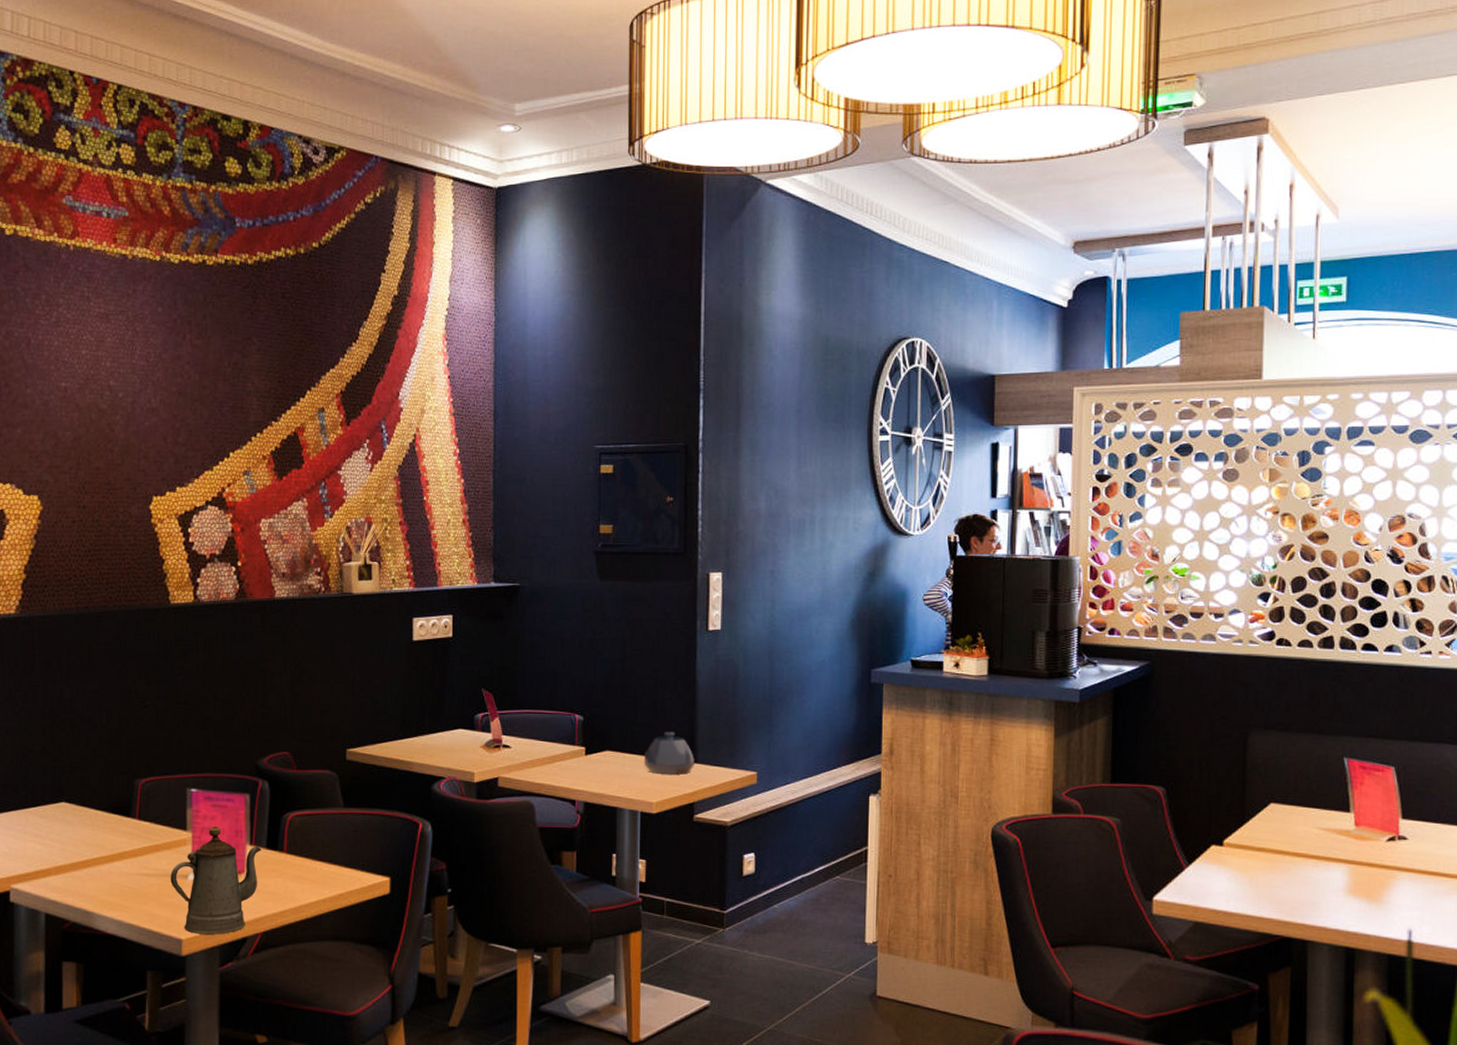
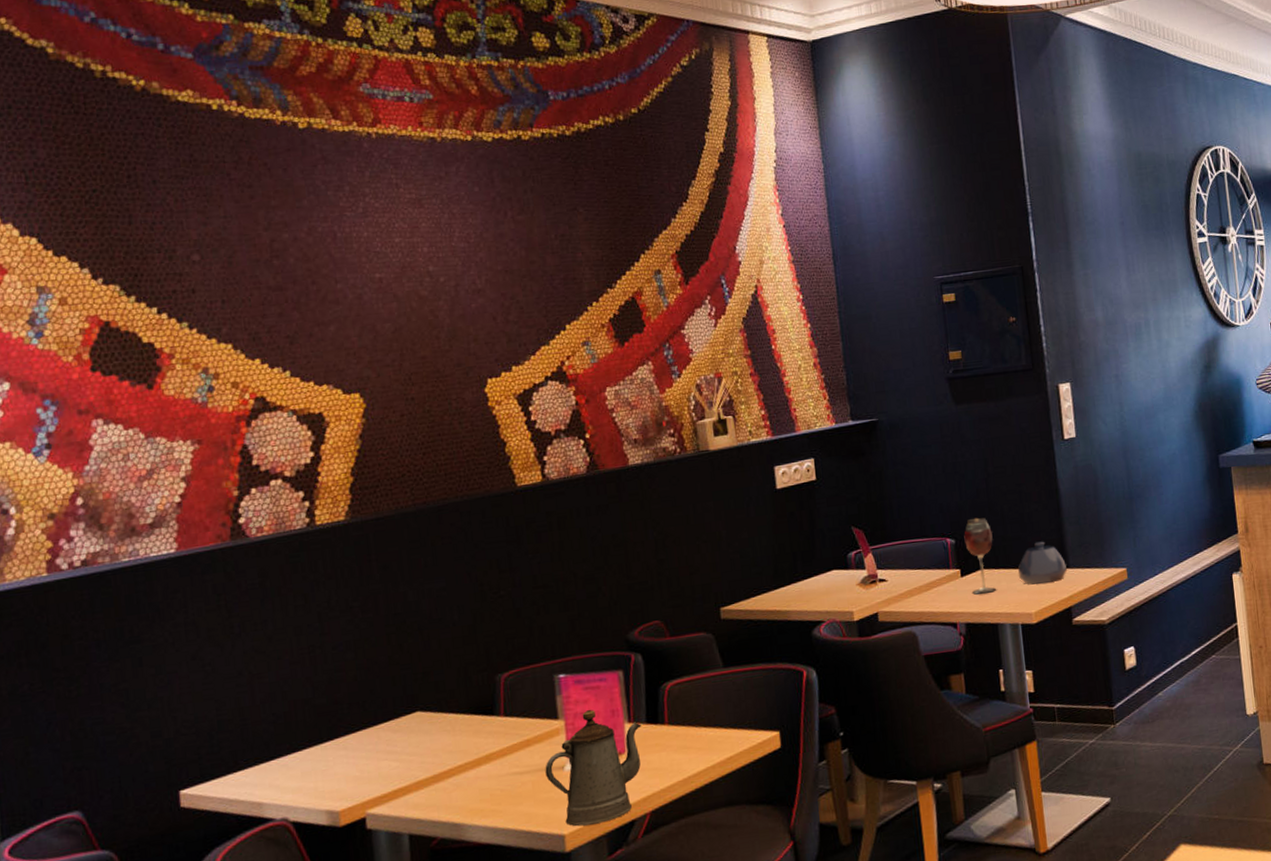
wineglass: none [593,697,622,775] -> present [964,517,996,595]

